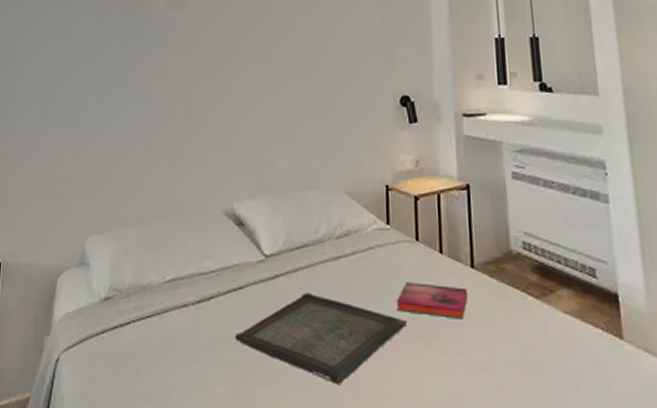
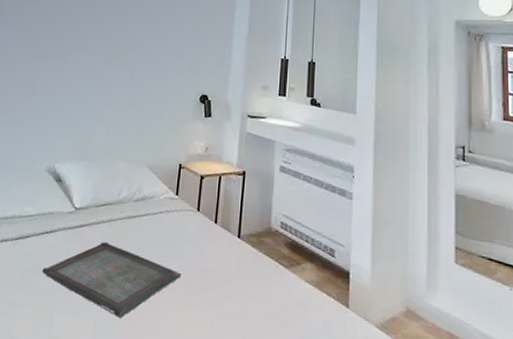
hardback book: present [396,282,469,319] -> none [174,243,233,278]

